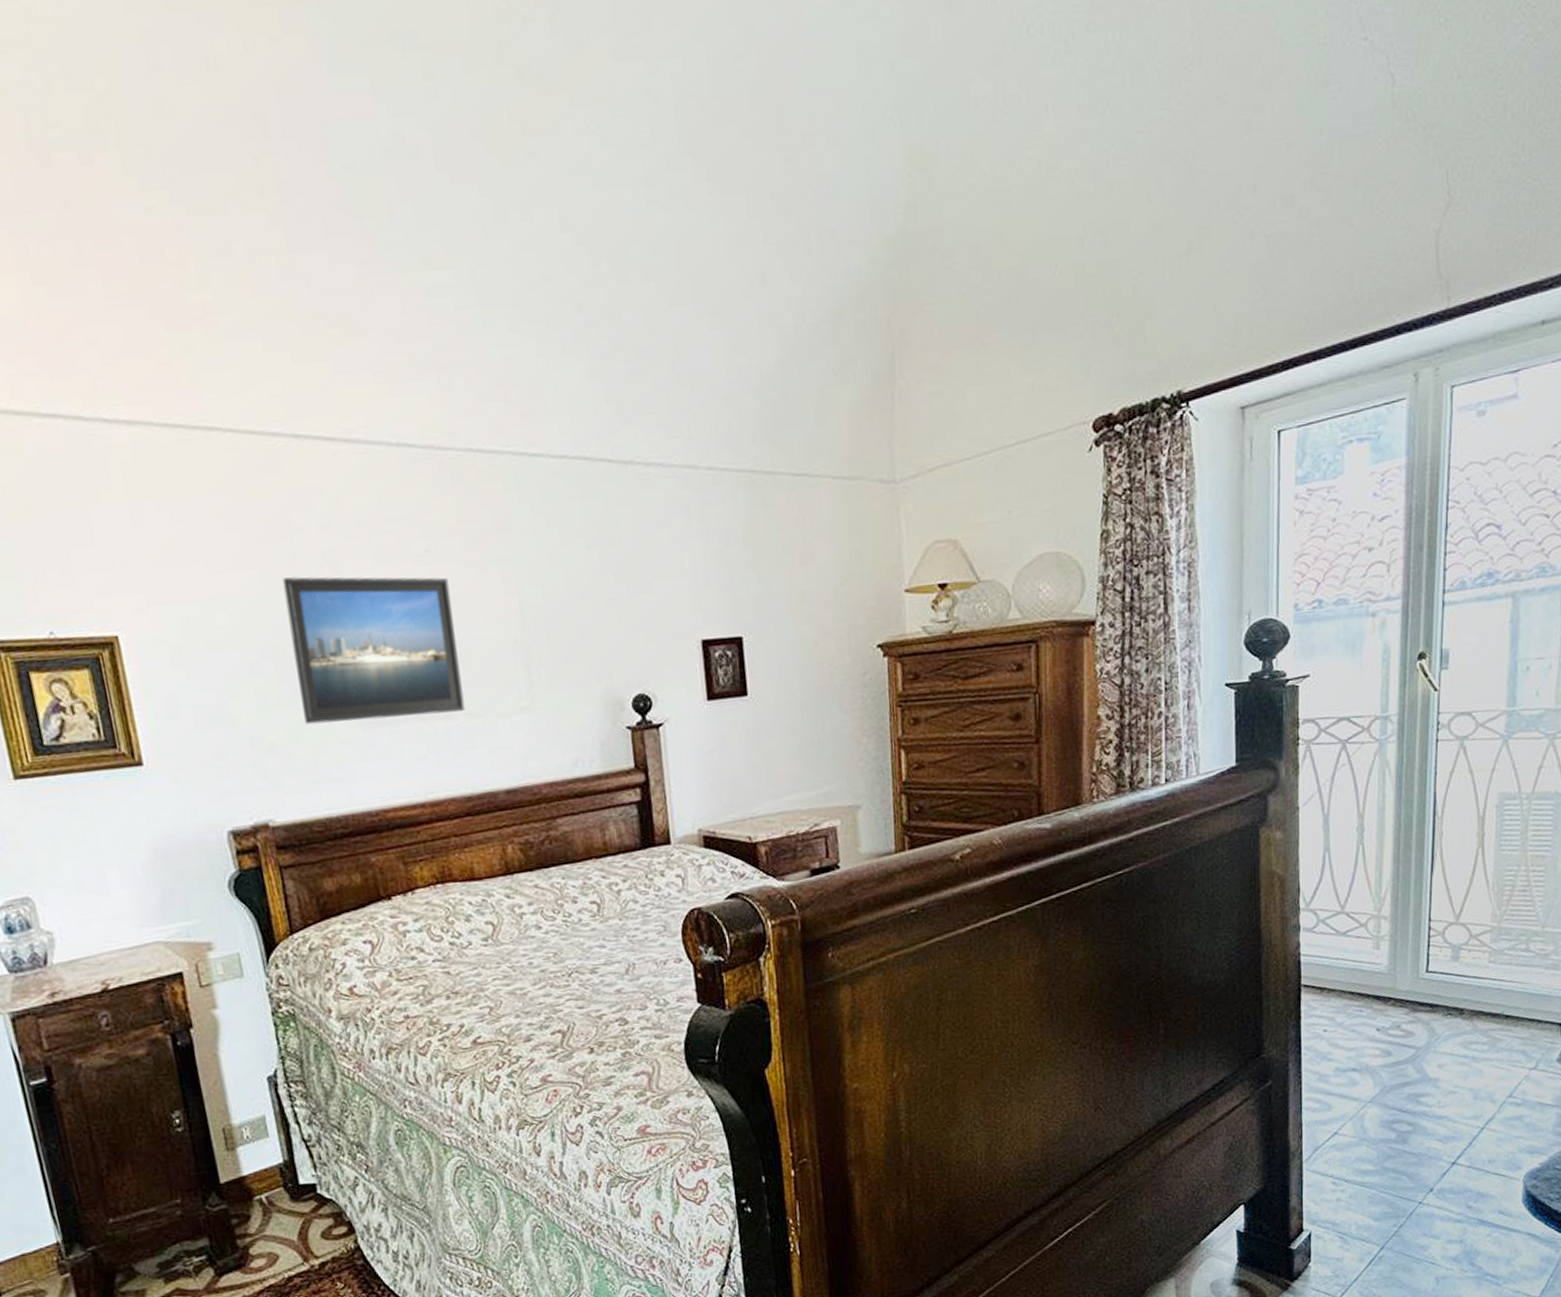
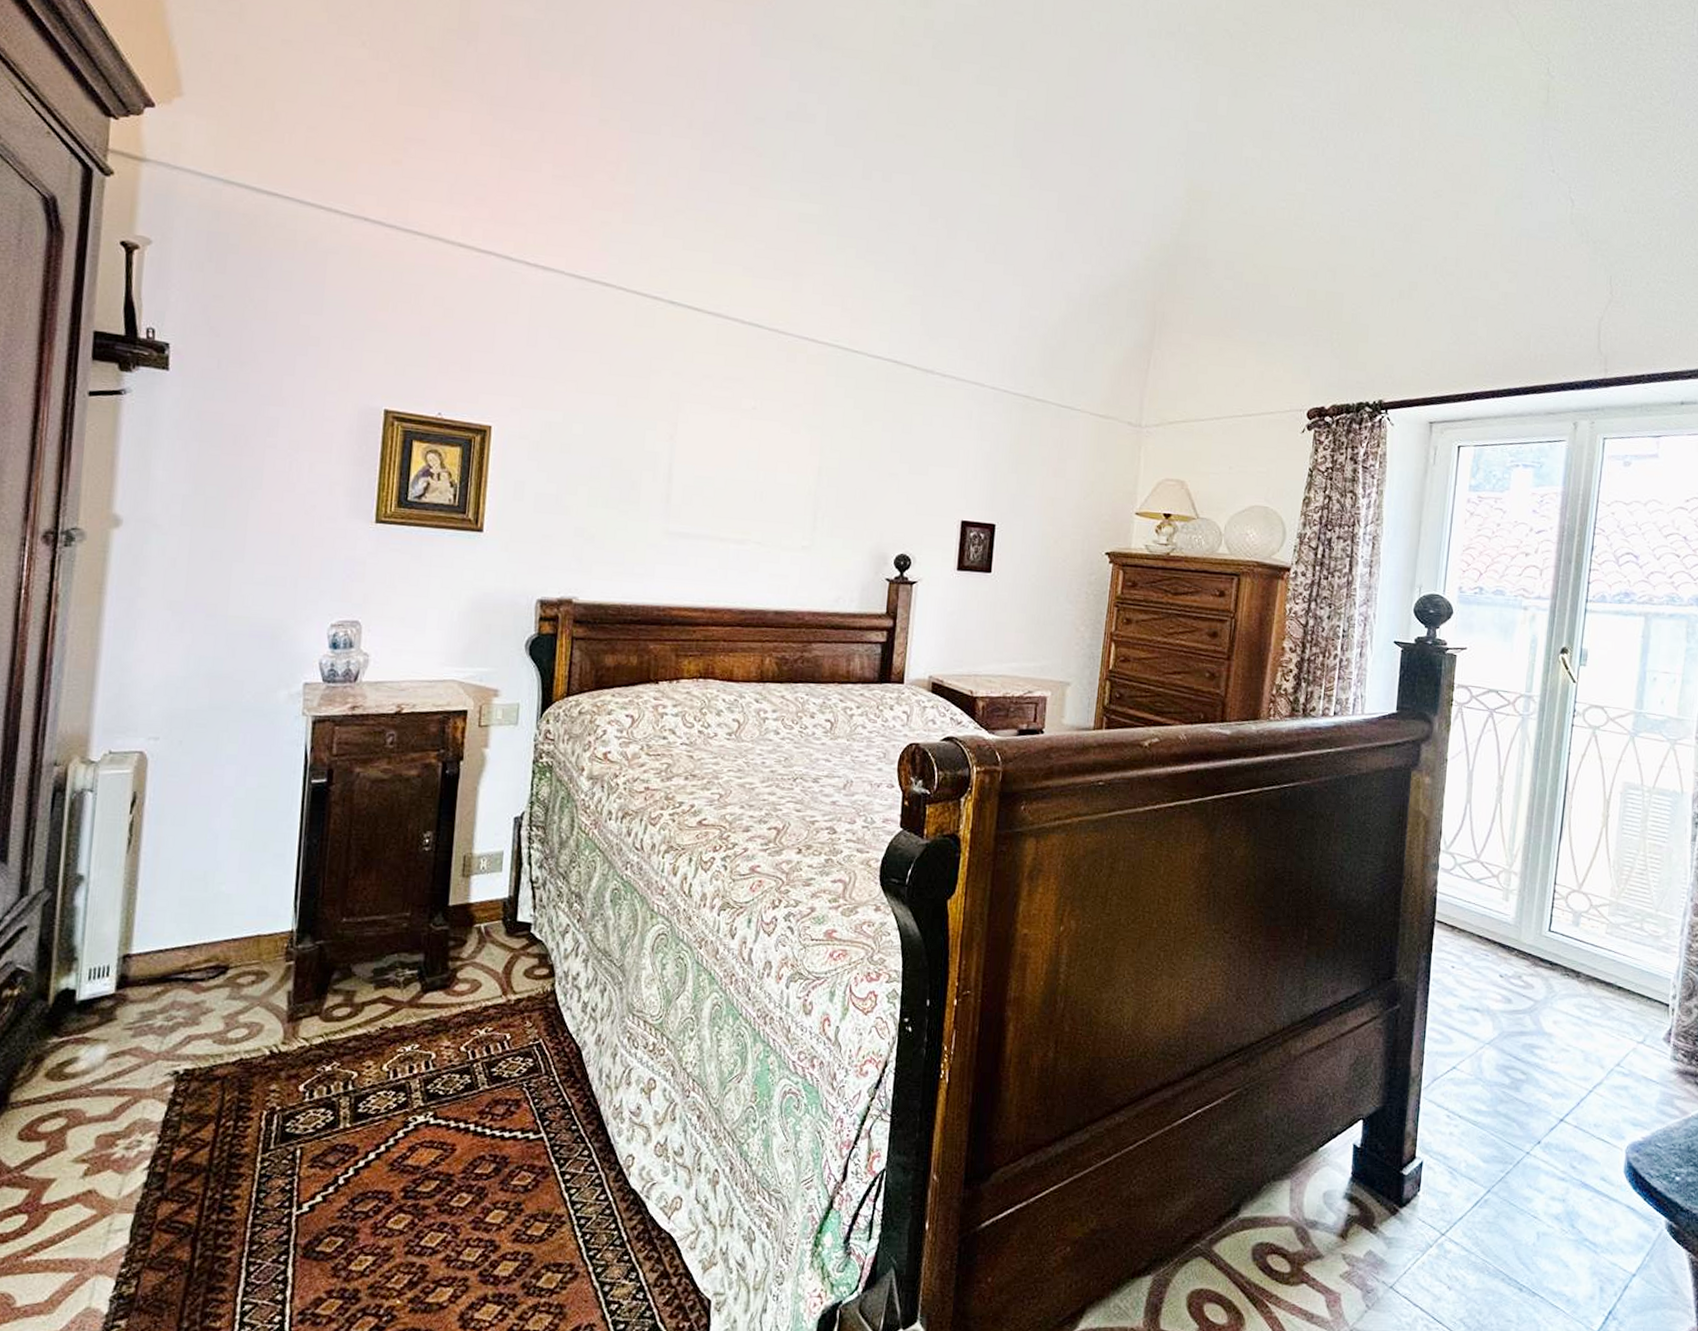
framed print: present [282,577,465,725] -> none [623,407,766,539]

